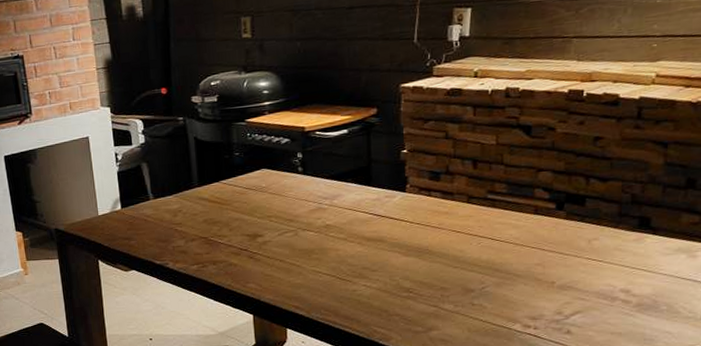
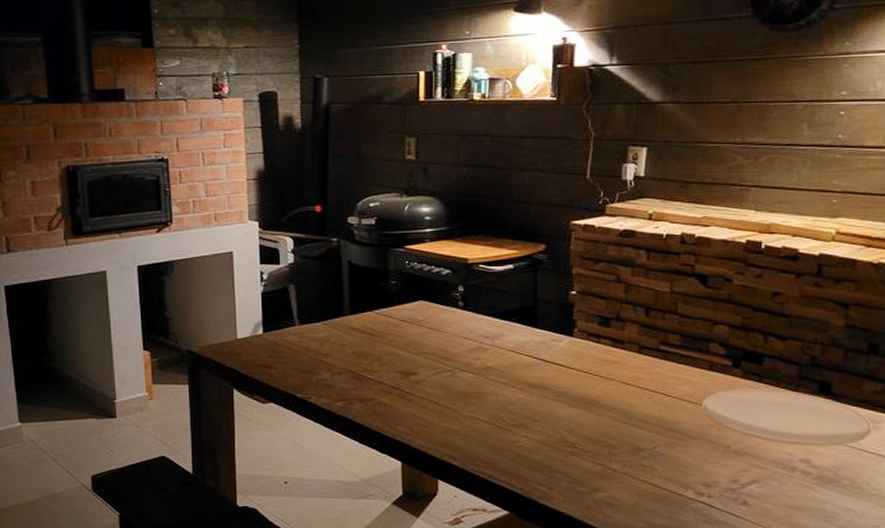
plate: none [527,227,691,278] -> present [701,389,874,446]

